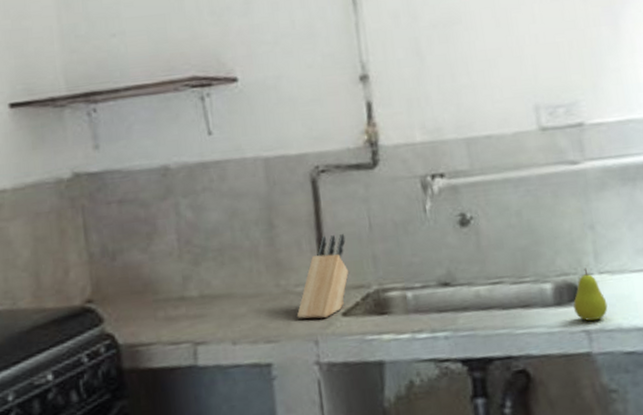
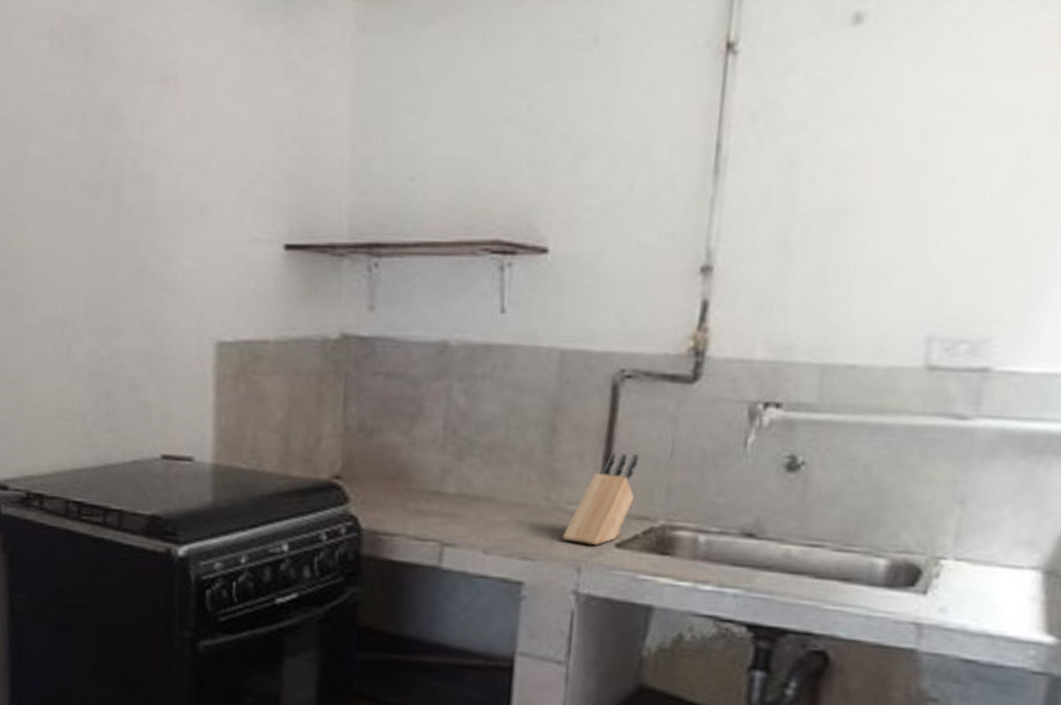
fruit: present [573,268,608,321] -> none [908,549,956,615]

